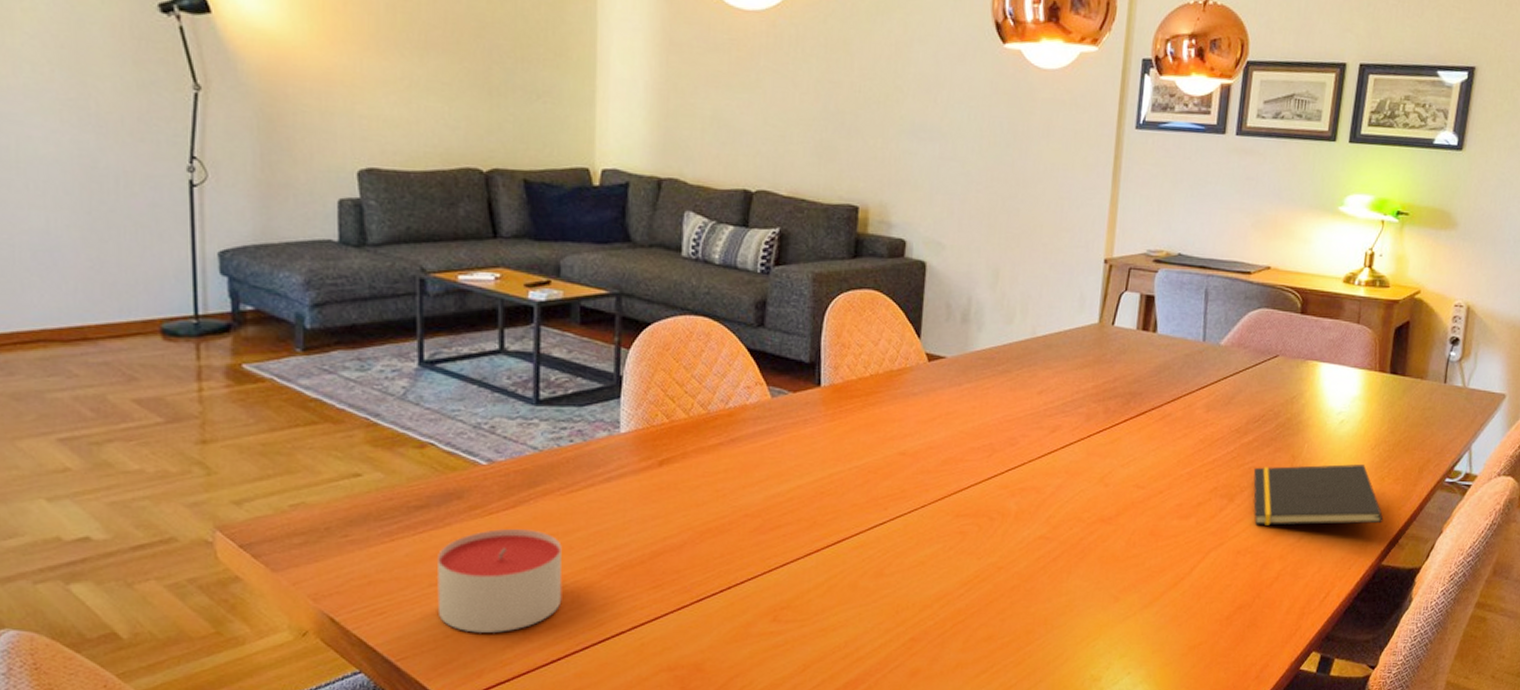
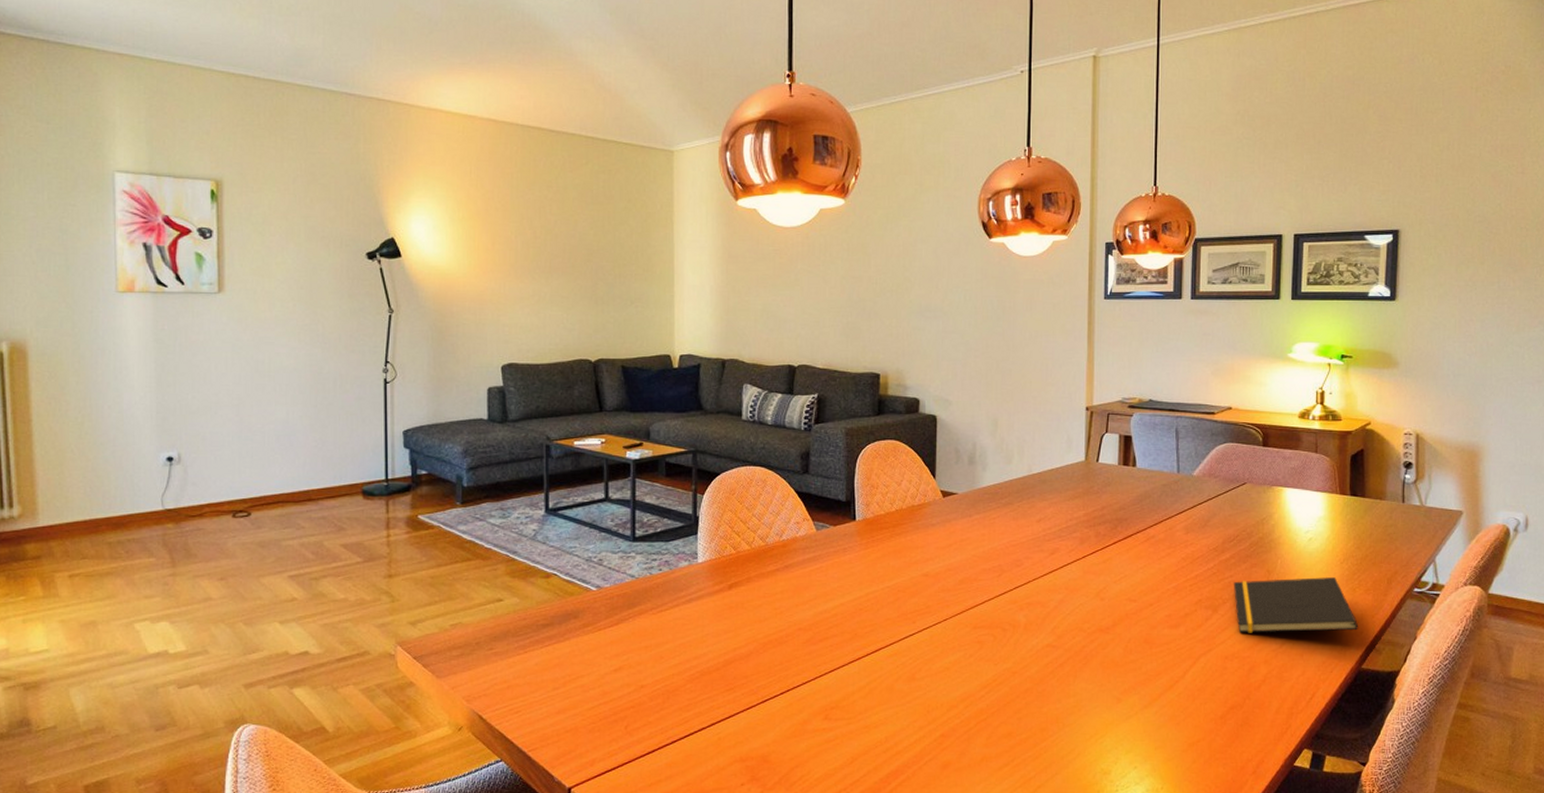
candle: present [437,529,562,633] -> none [559,643,655,728]

